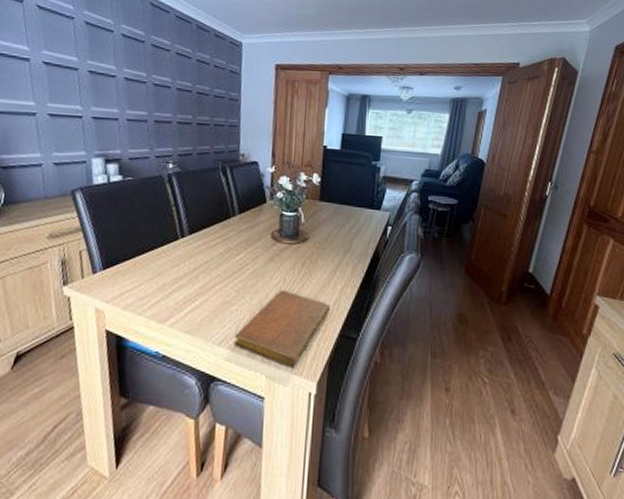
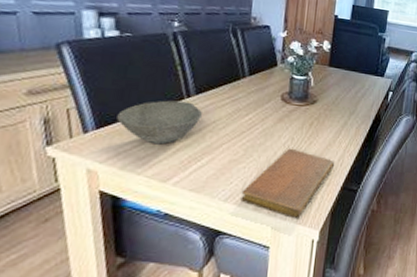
bowl: none [120,240,195,285] -> present [116,100,202,145]

